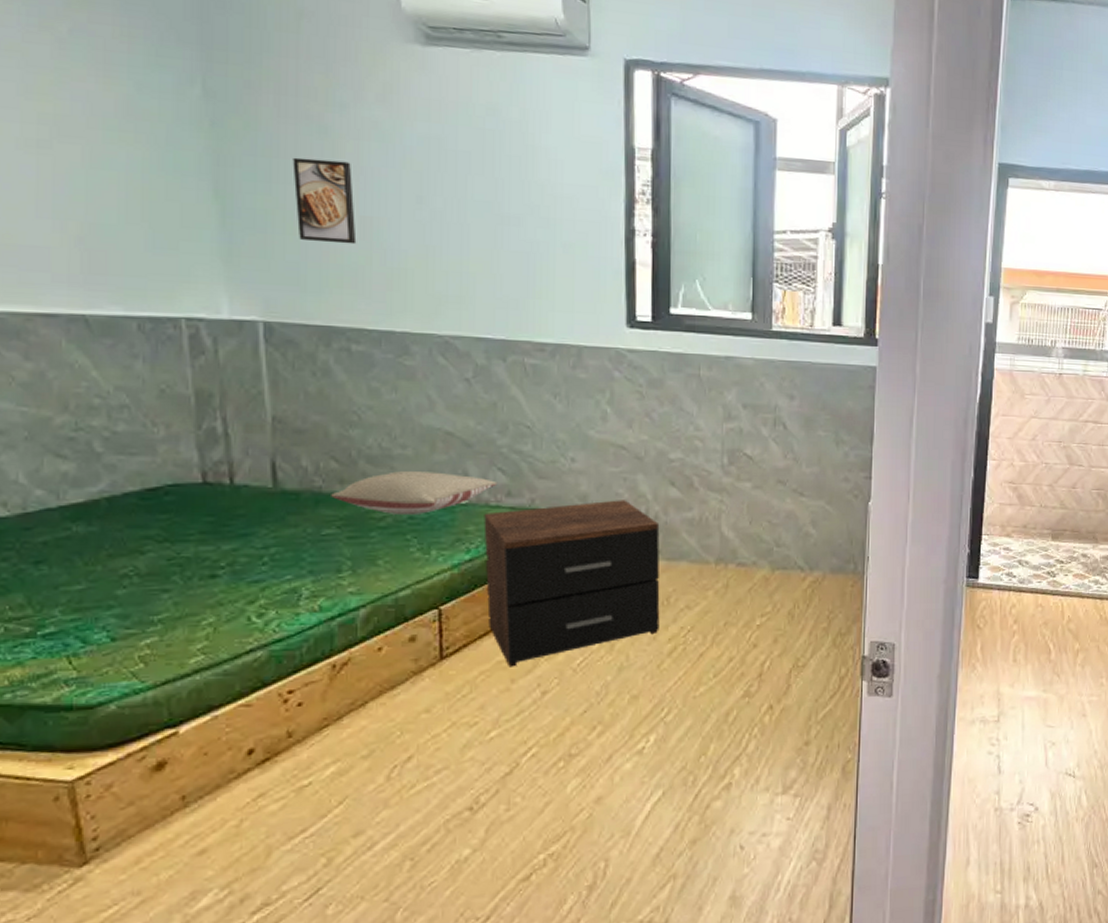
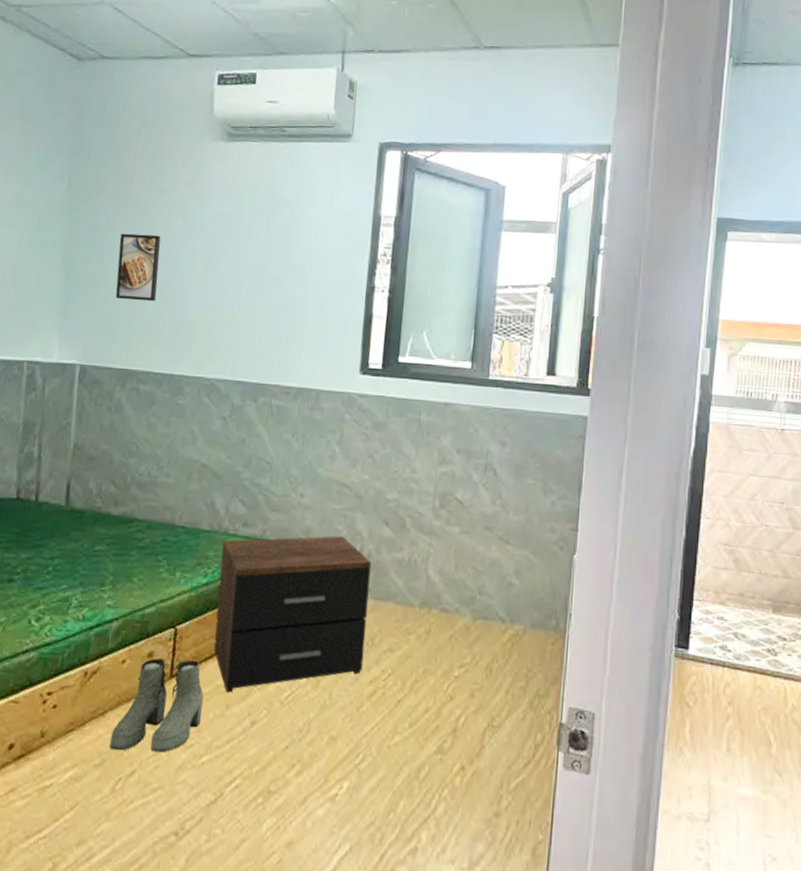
pillow: present [331,471,498,514] -> none [106,497,237,538]
boots: none [377,639,484,739] -> present [109,658,204,753]

